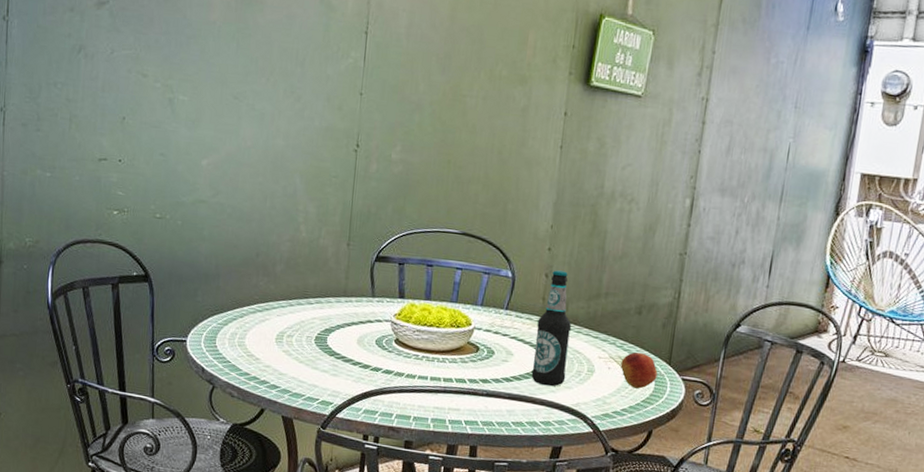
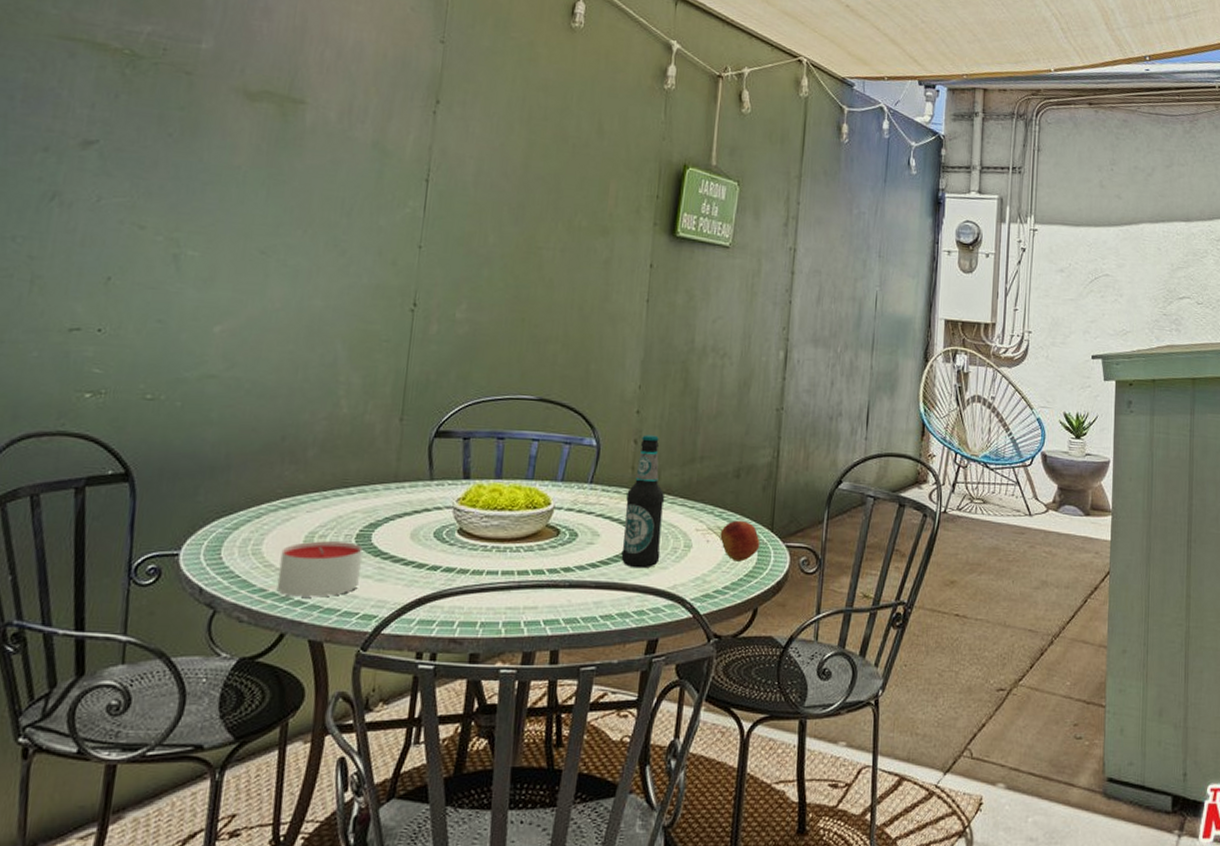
candle: none [257,339,321,384] -> present [276,541,363,597]

